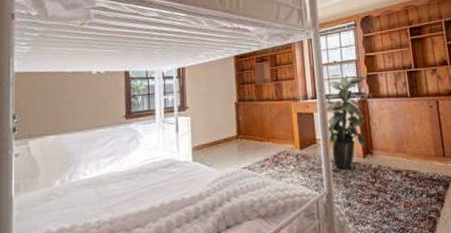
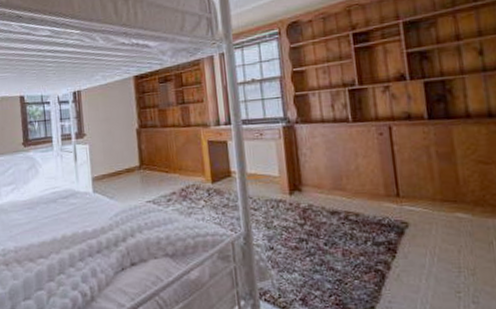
indoor plant: present [326,73,368,170] -> none [242,94,296,208]

